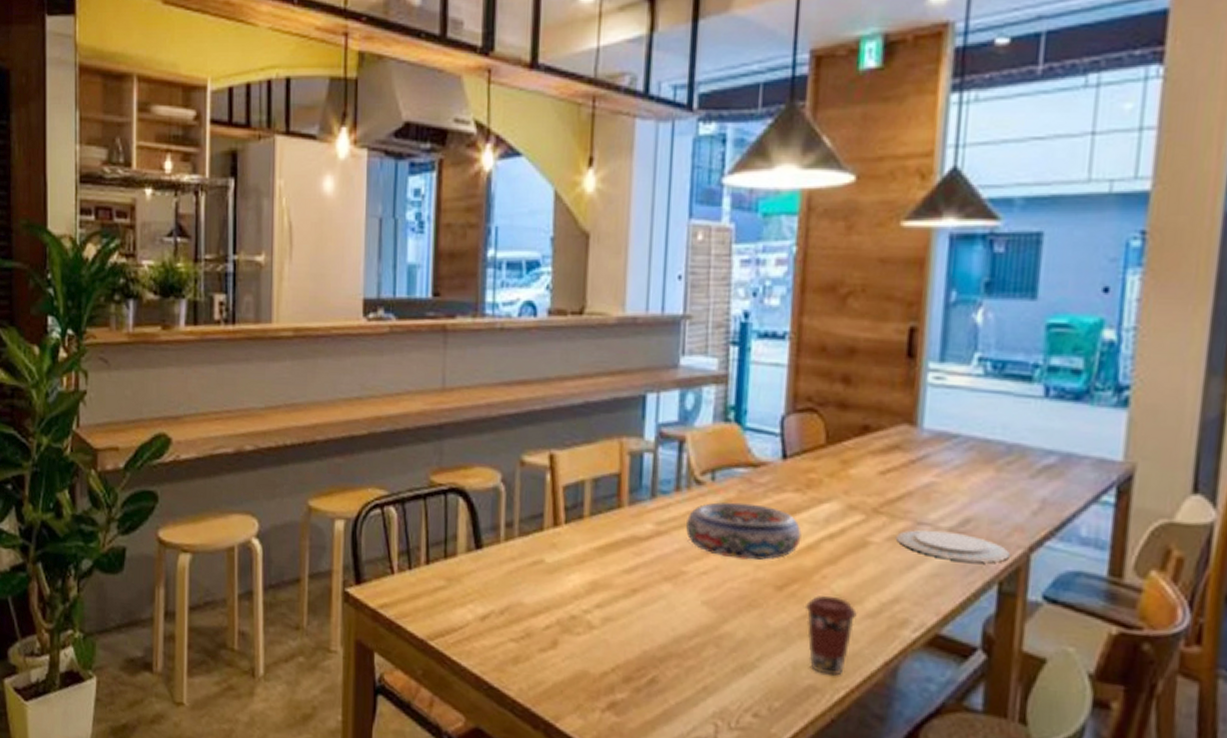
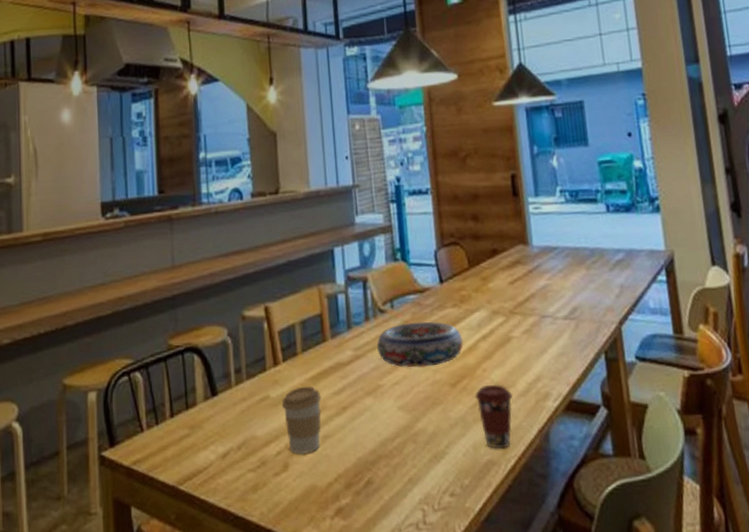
coffee cup: none [558,556,607,635] -> present [282,386,322,455]
plate: present [895,530,1010,562] -> none [529,319,608,340]

